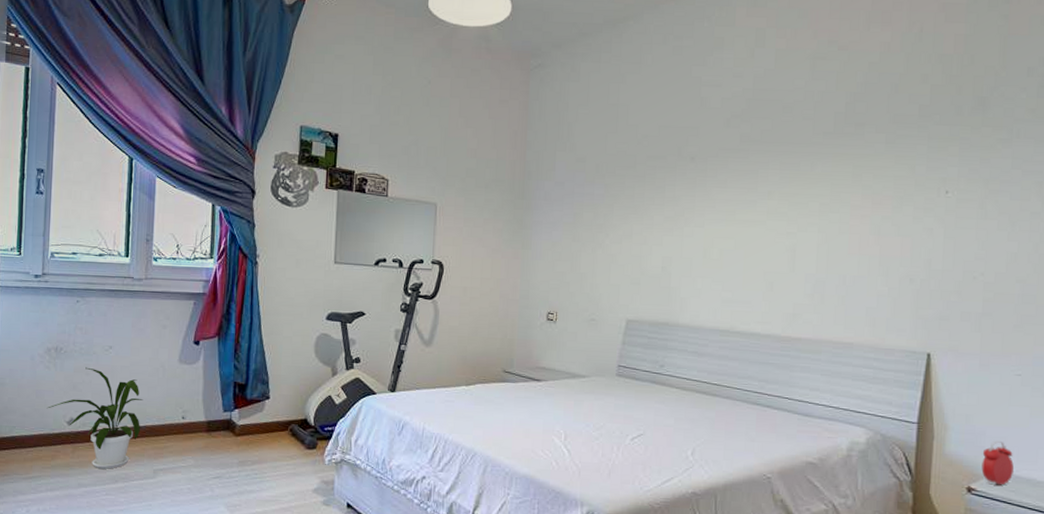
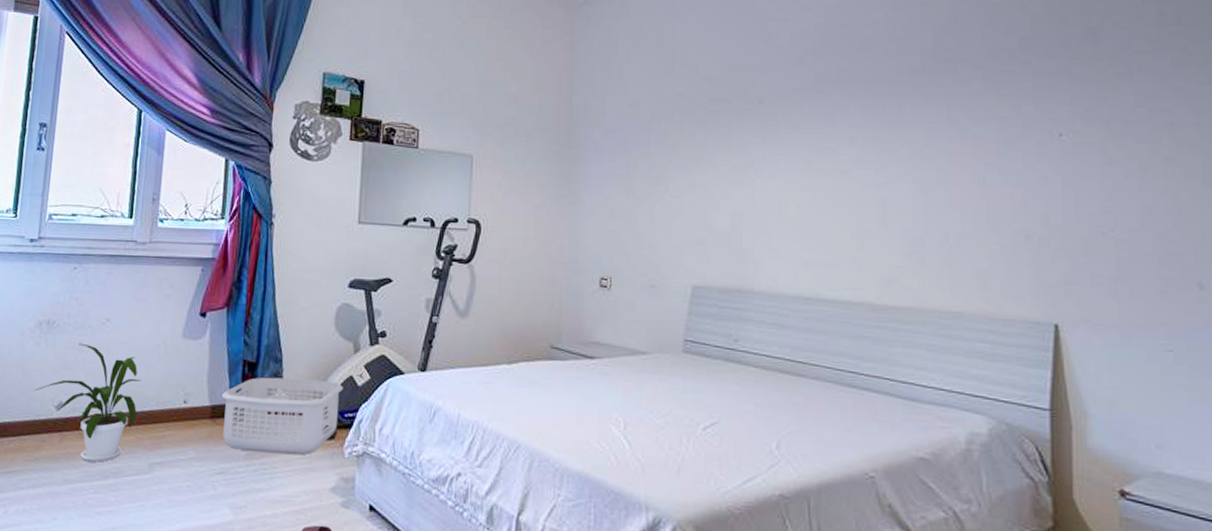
clothes hamper: none [216,396,323,462] -> present [222,377,343,455]
alarm clock: present [981,440,1014,486] -> none [1134,431,1176,490]

